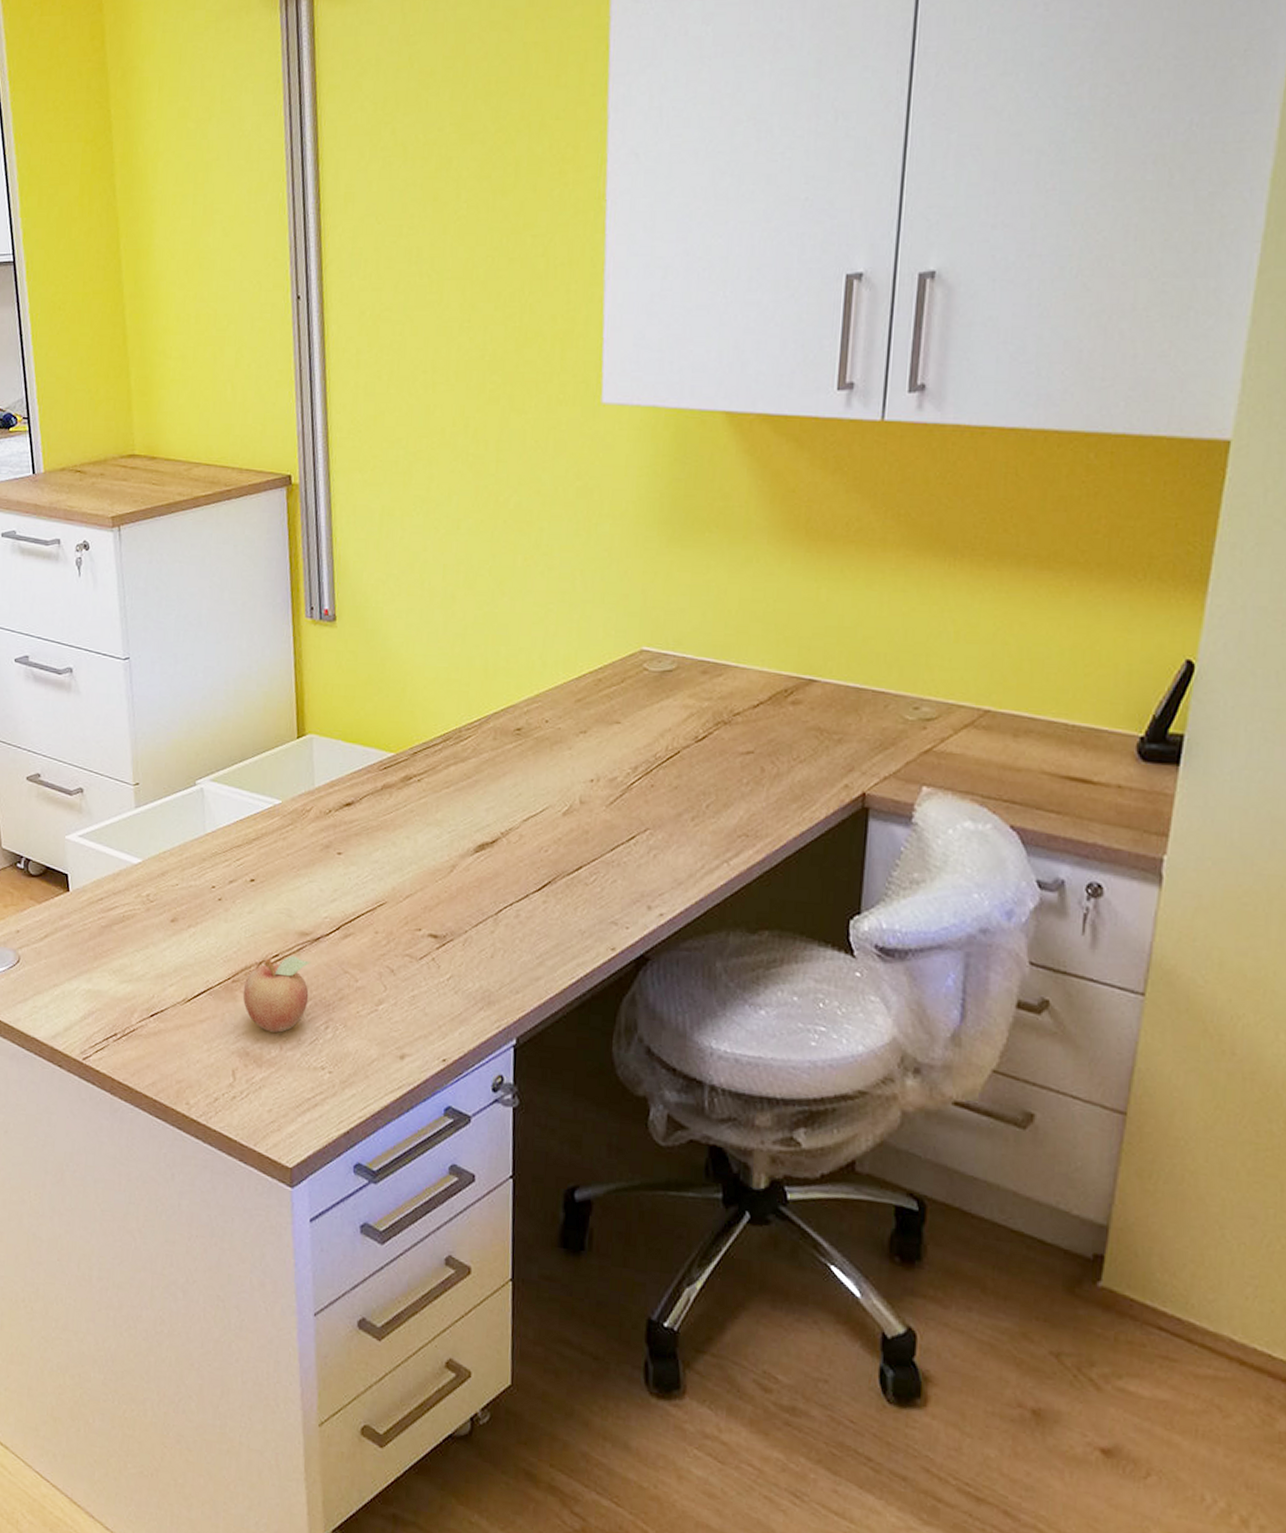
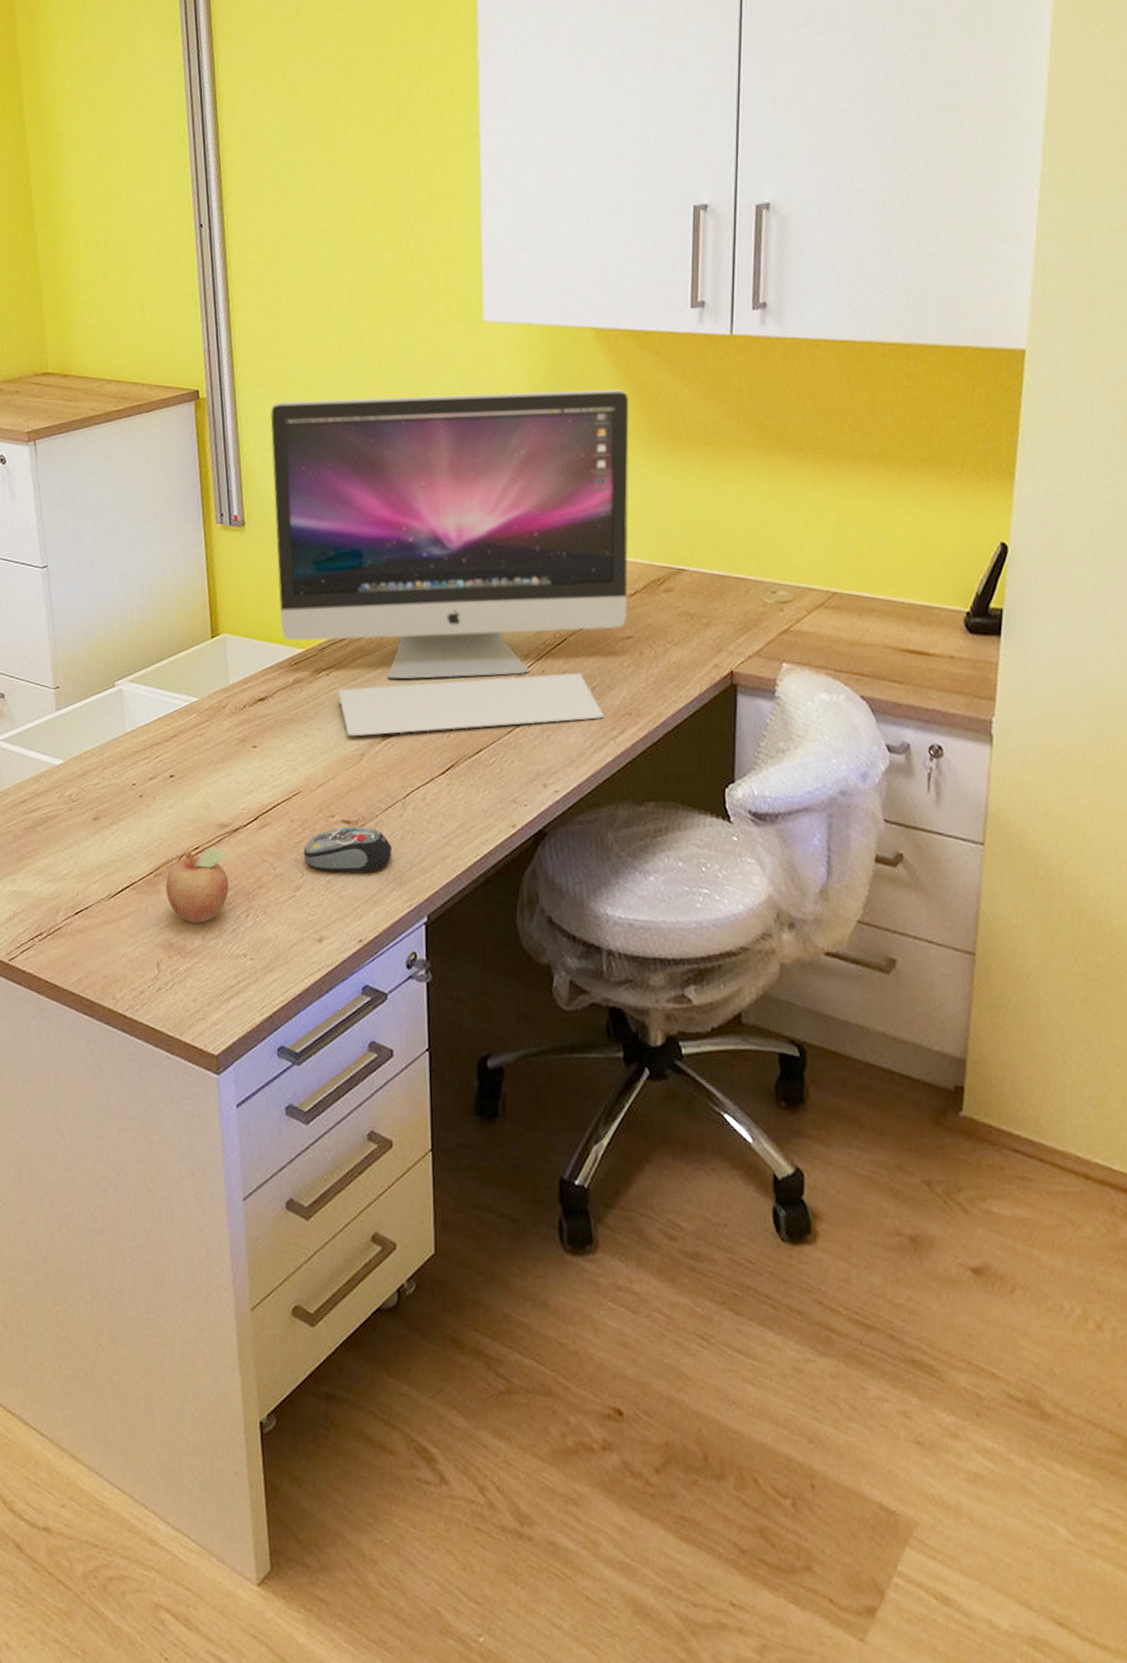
all-in-one computer: none [366,479,762,847] -> present [270,389,629,737]
computer mouse: none [387,941,482,990] -> present [303,826,393,873]

